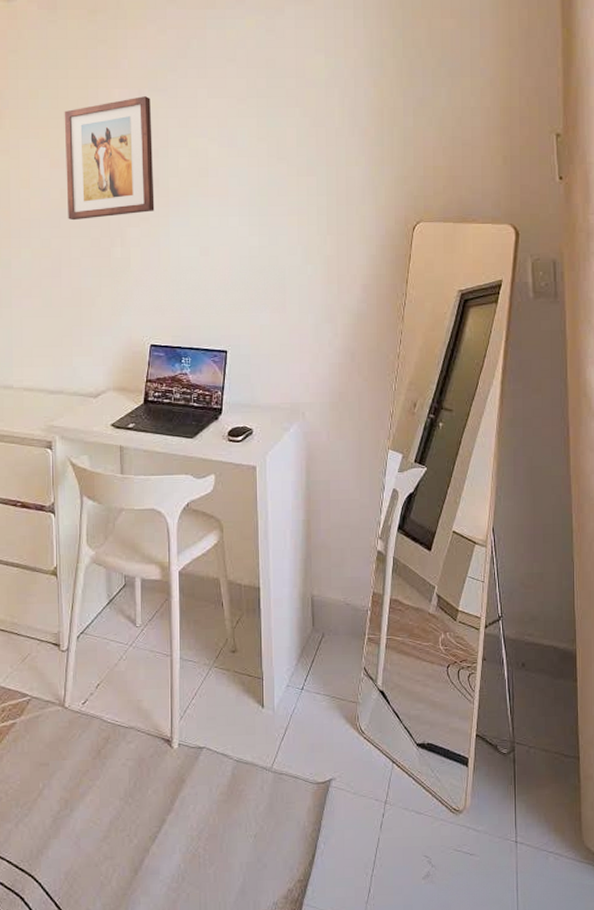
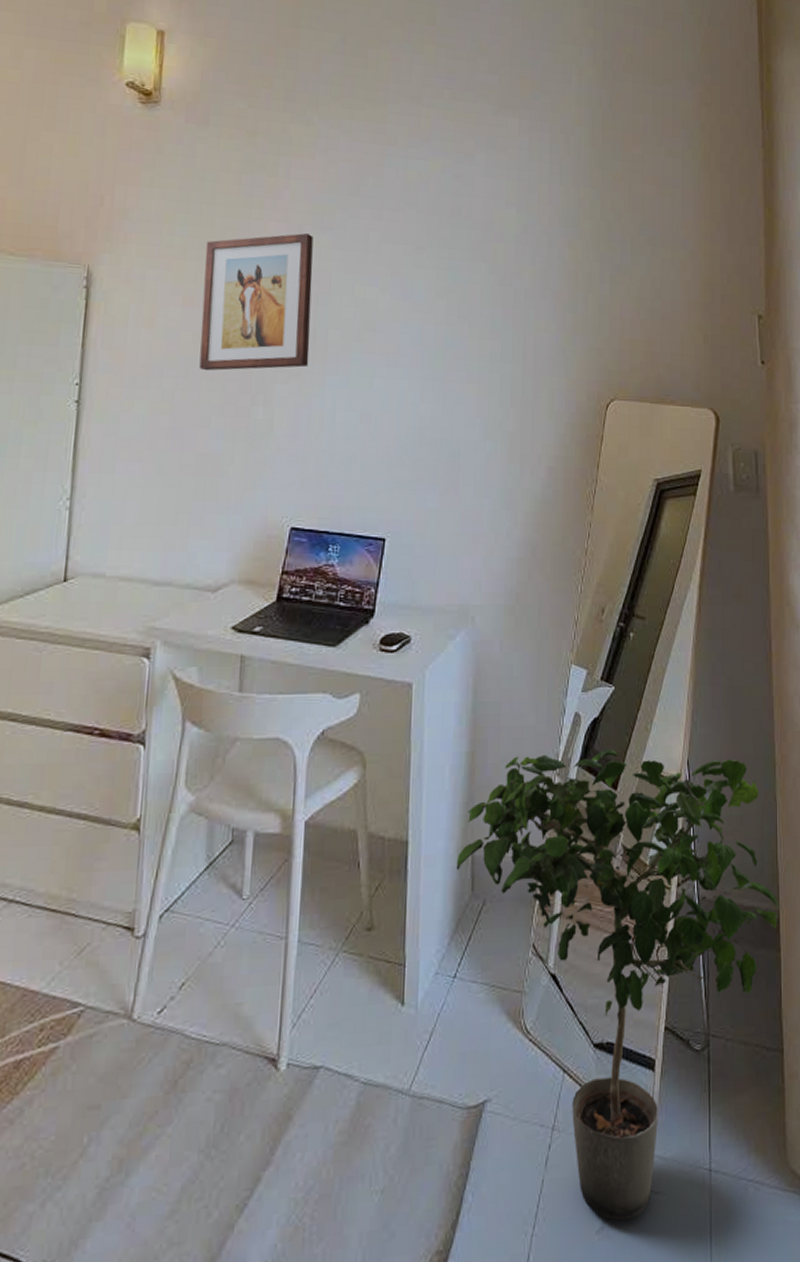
potted plant: none [299,518,576,872] -> present [456,749,780,1221]

